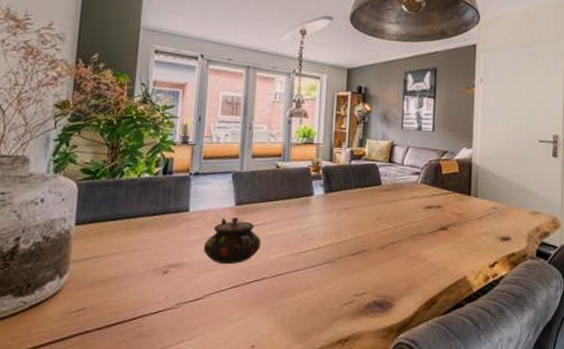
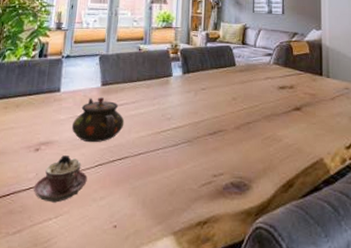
teacup: none [162,278,222,325] -> present [33,155,87,203]

